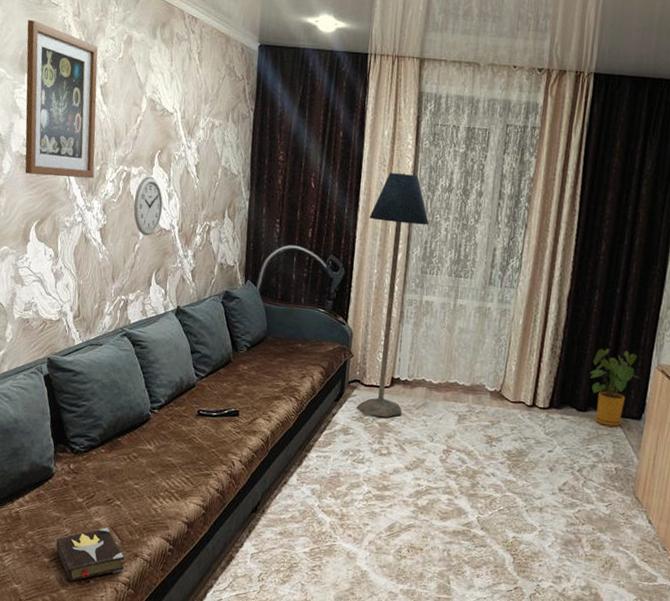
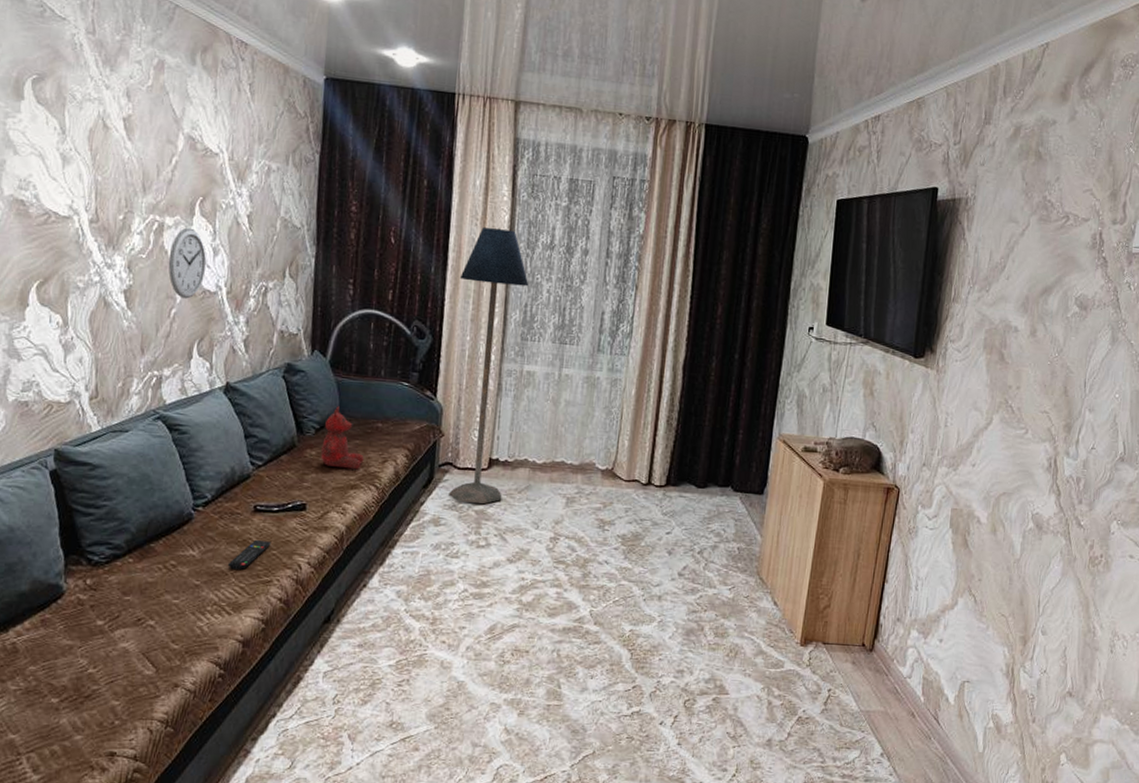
wall art: present [25,20,98,179] -> none [21,35,120,230]
hardback book: present [56,527,125,582] -> none [68,654,161,725]
remote control: none [176,438,211,464] -> present [227,539,272,570]
teddy bear: none [251,328,286,383] -> present [321,406,364,470]
house plant: present [590,348,639,427] -> none [708,419,760,503]

